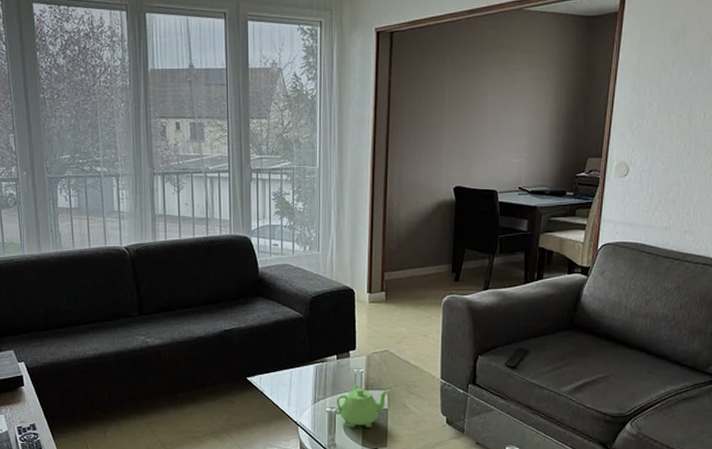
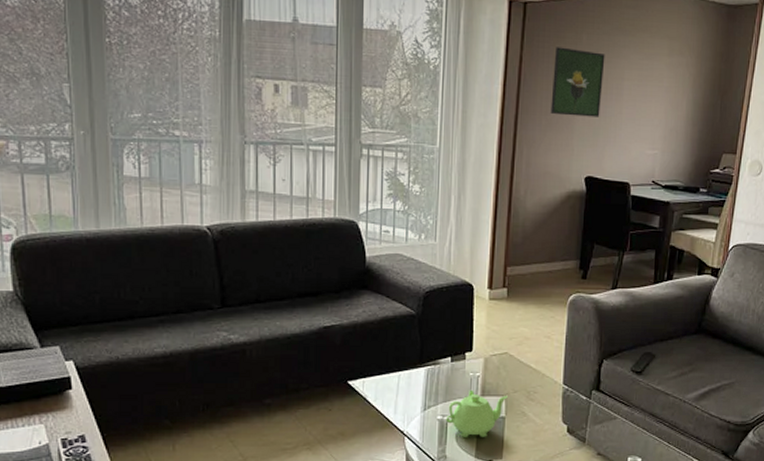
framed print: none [419,70,469,132] -> present [550,47,605,117]

